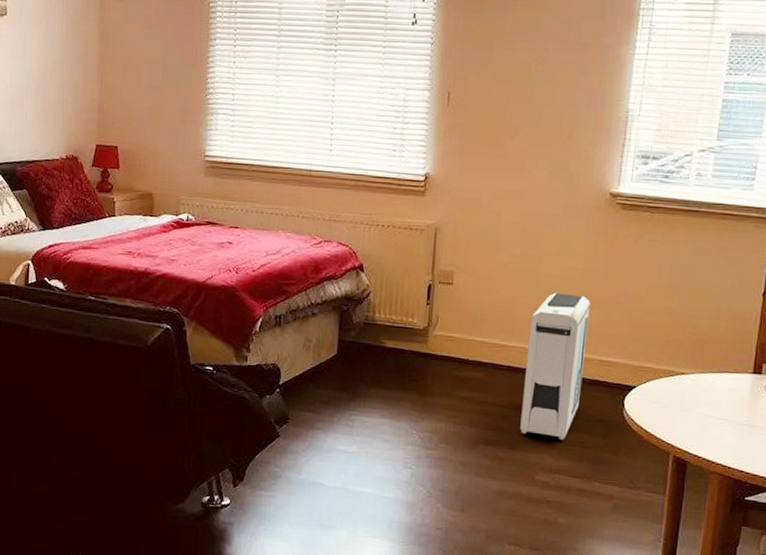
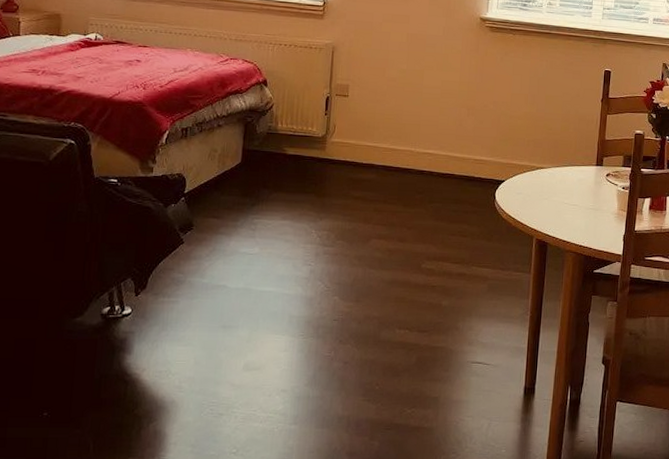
air purifier: present [520,293,591,441] -> none [408,102,466,231]

